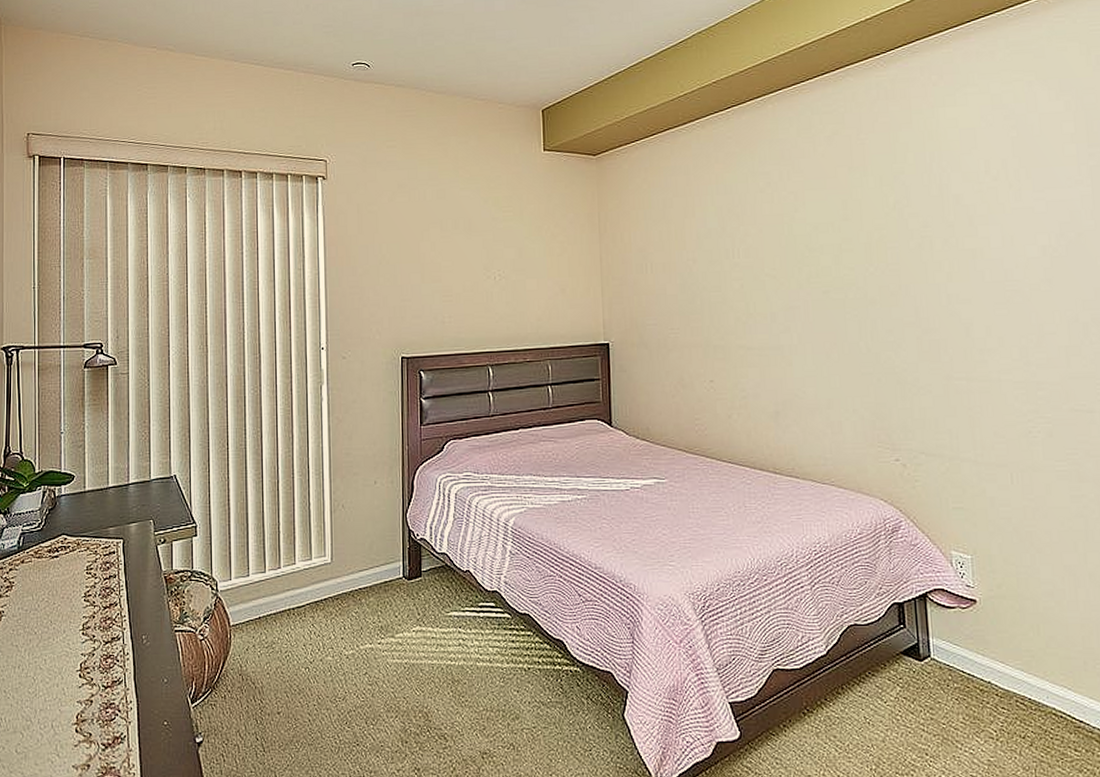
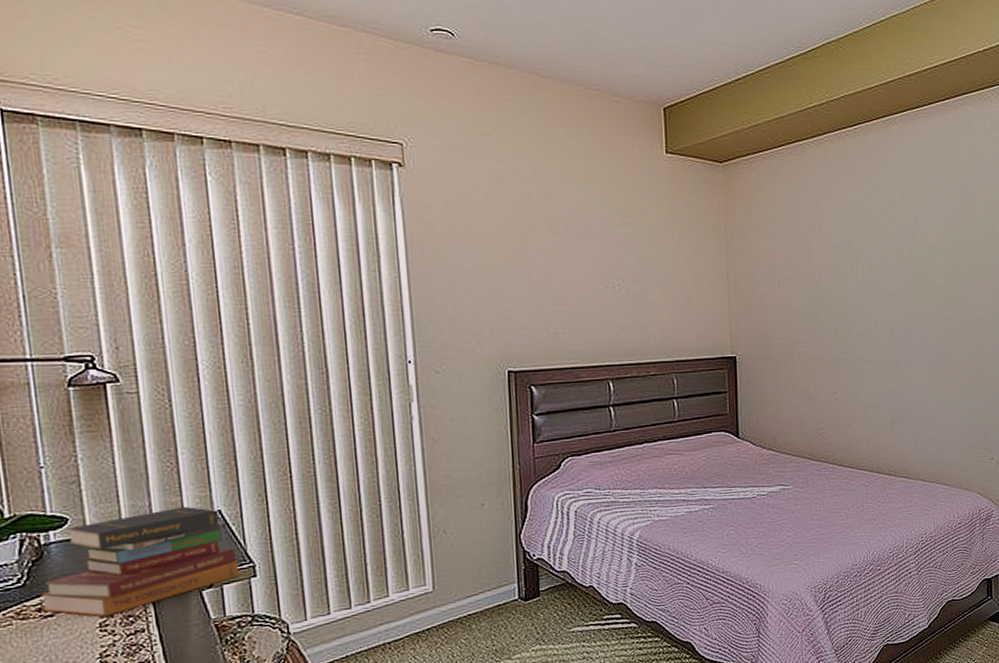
books: none [52,470,185,561] -> present [41,506,240,617]

